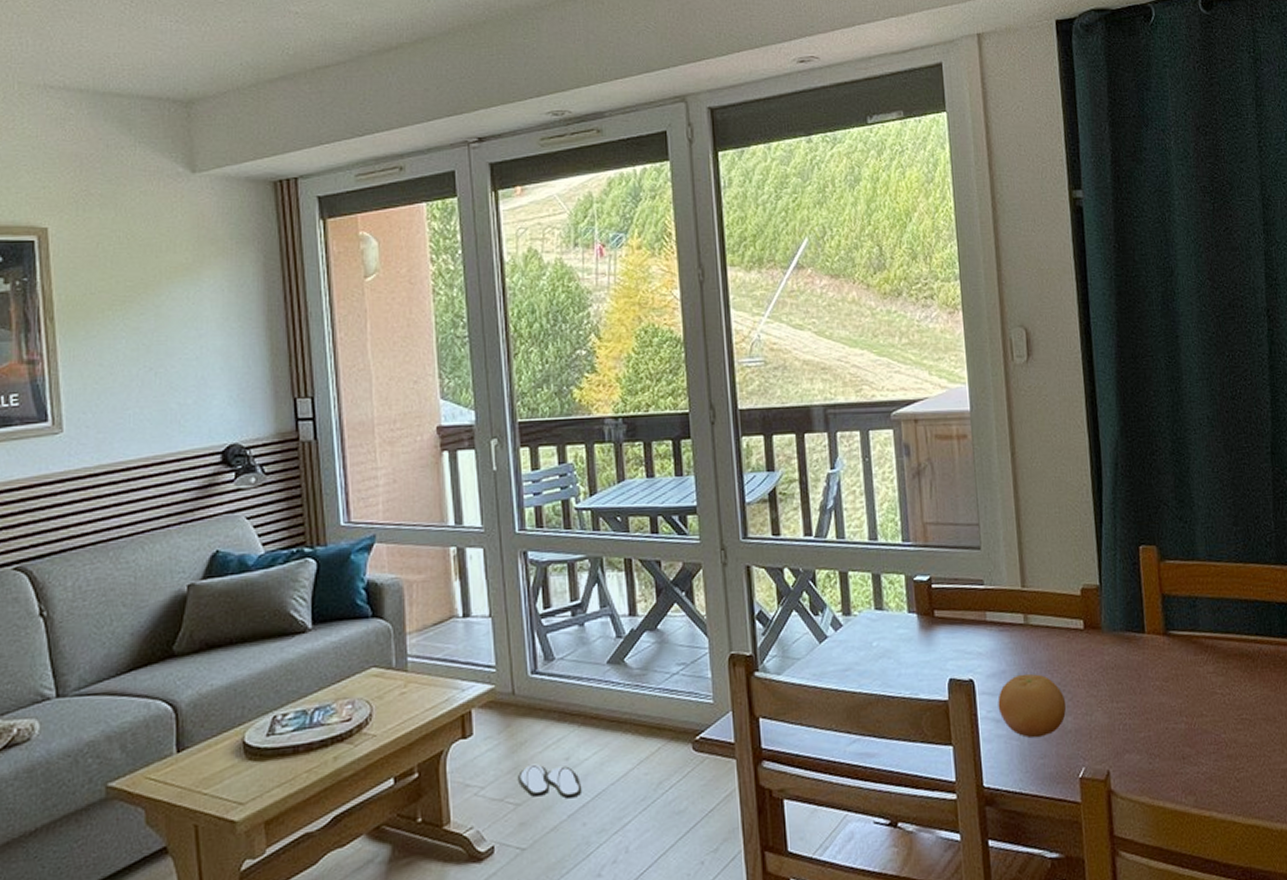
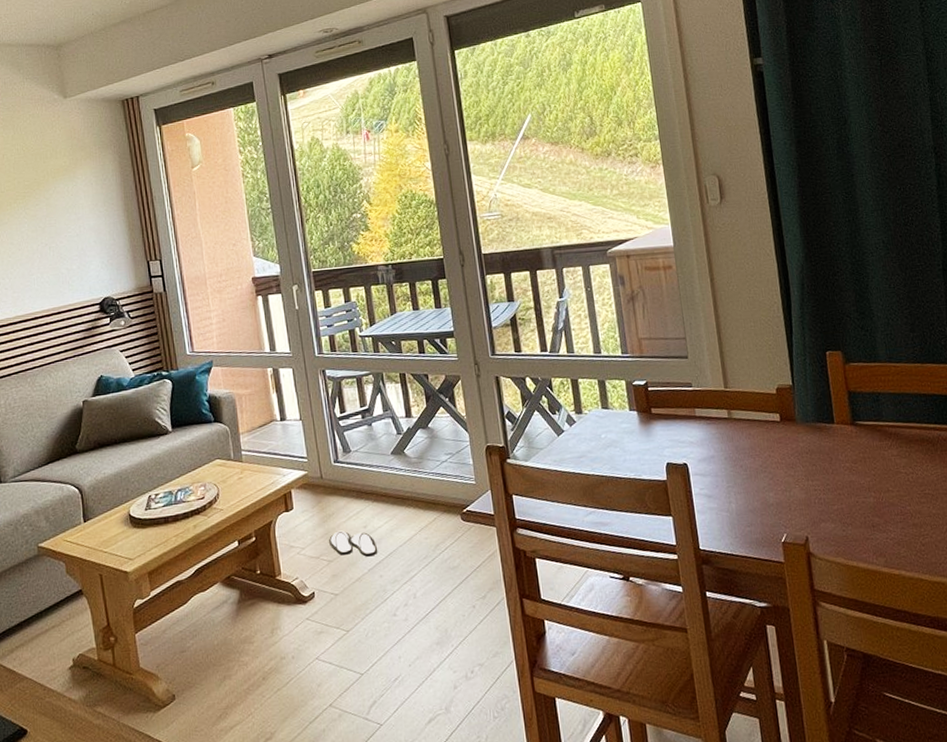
fruit: present [997,673,1067,738] -> none [708,458,768,510]

